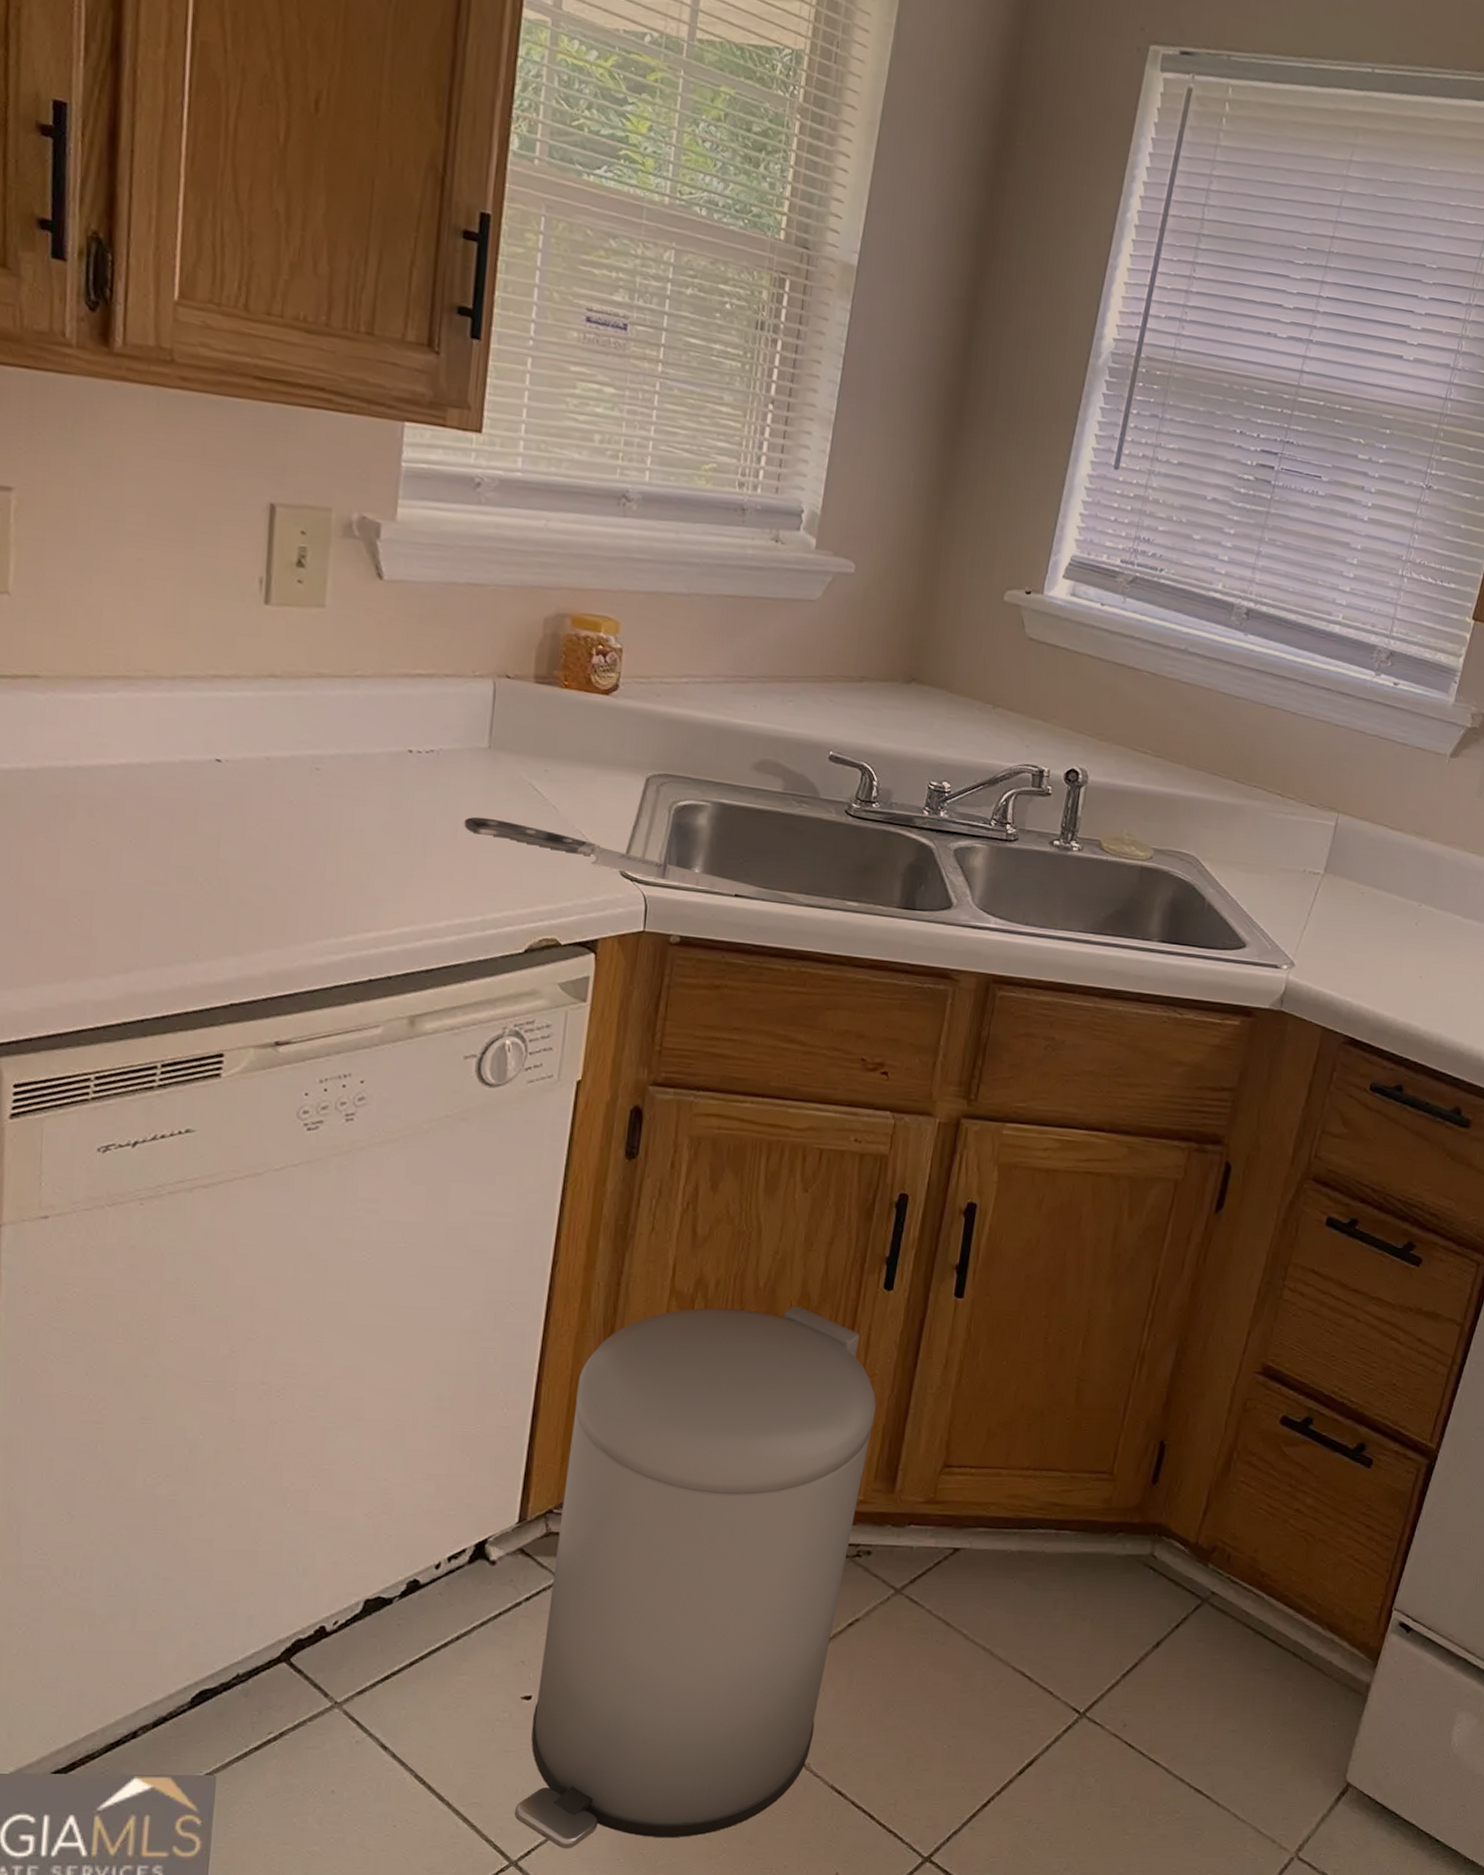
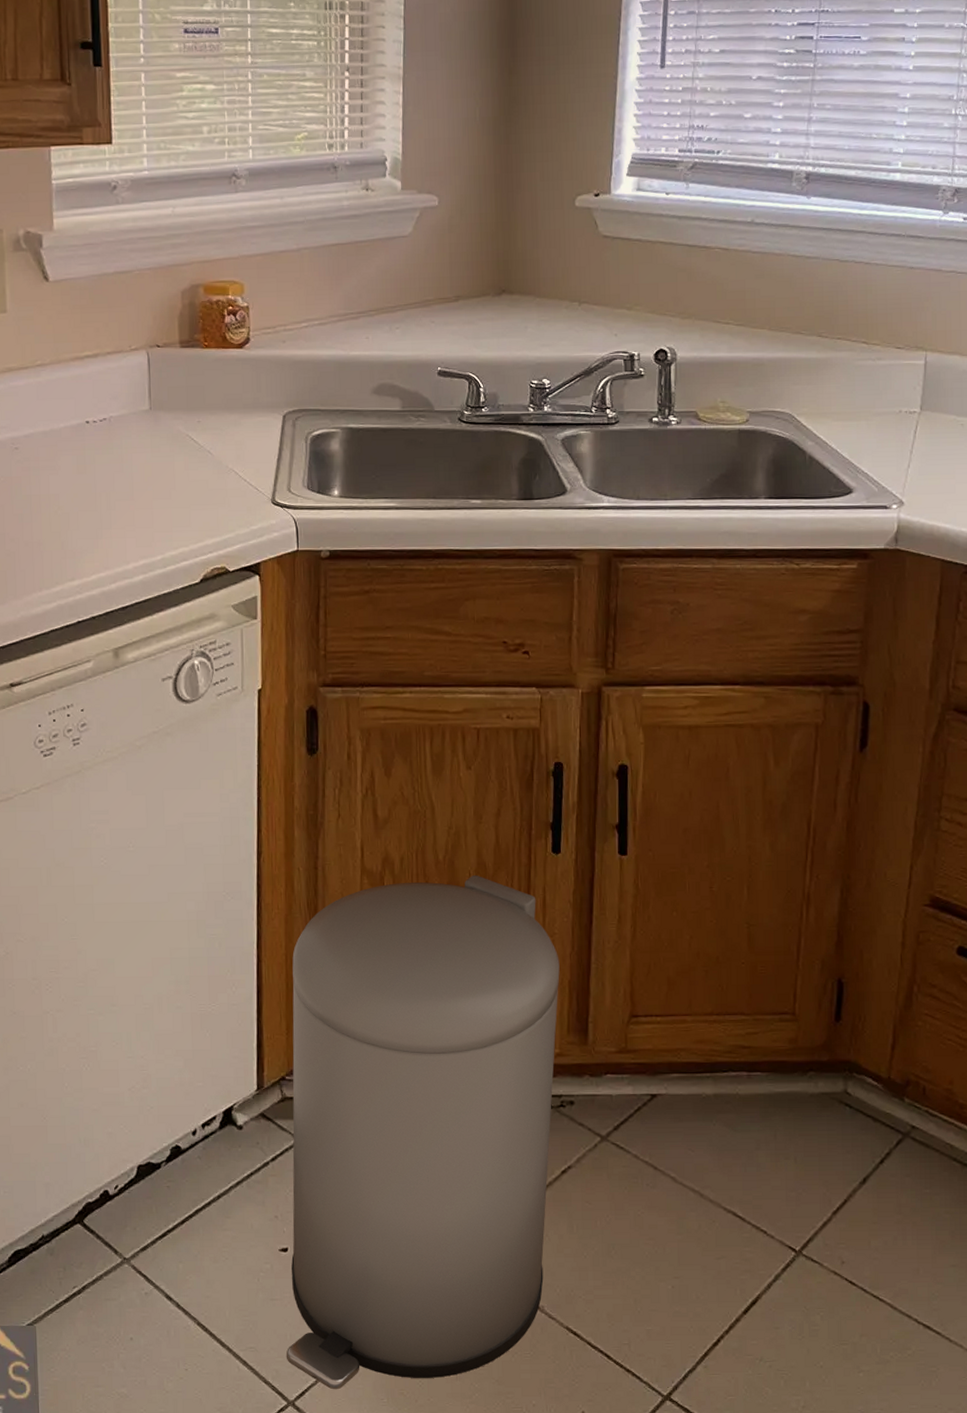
kitchen knife: present [464,816,806,906] -> none [138,469,434,509]

